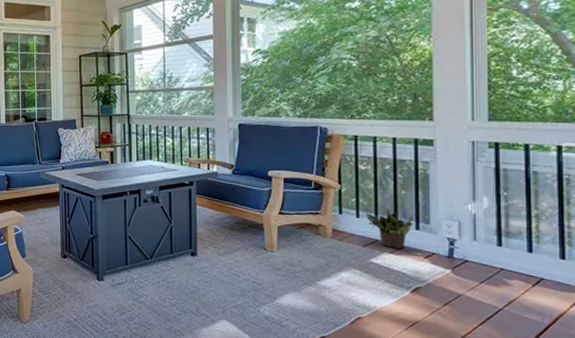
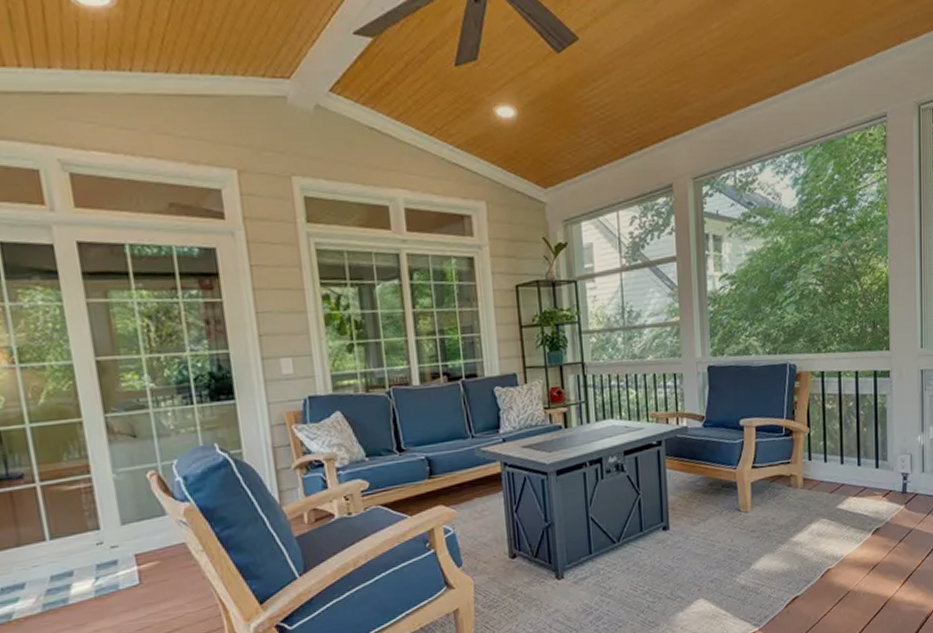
potted plant: present [365,210,414,248] -> none [832,450,874,491]

